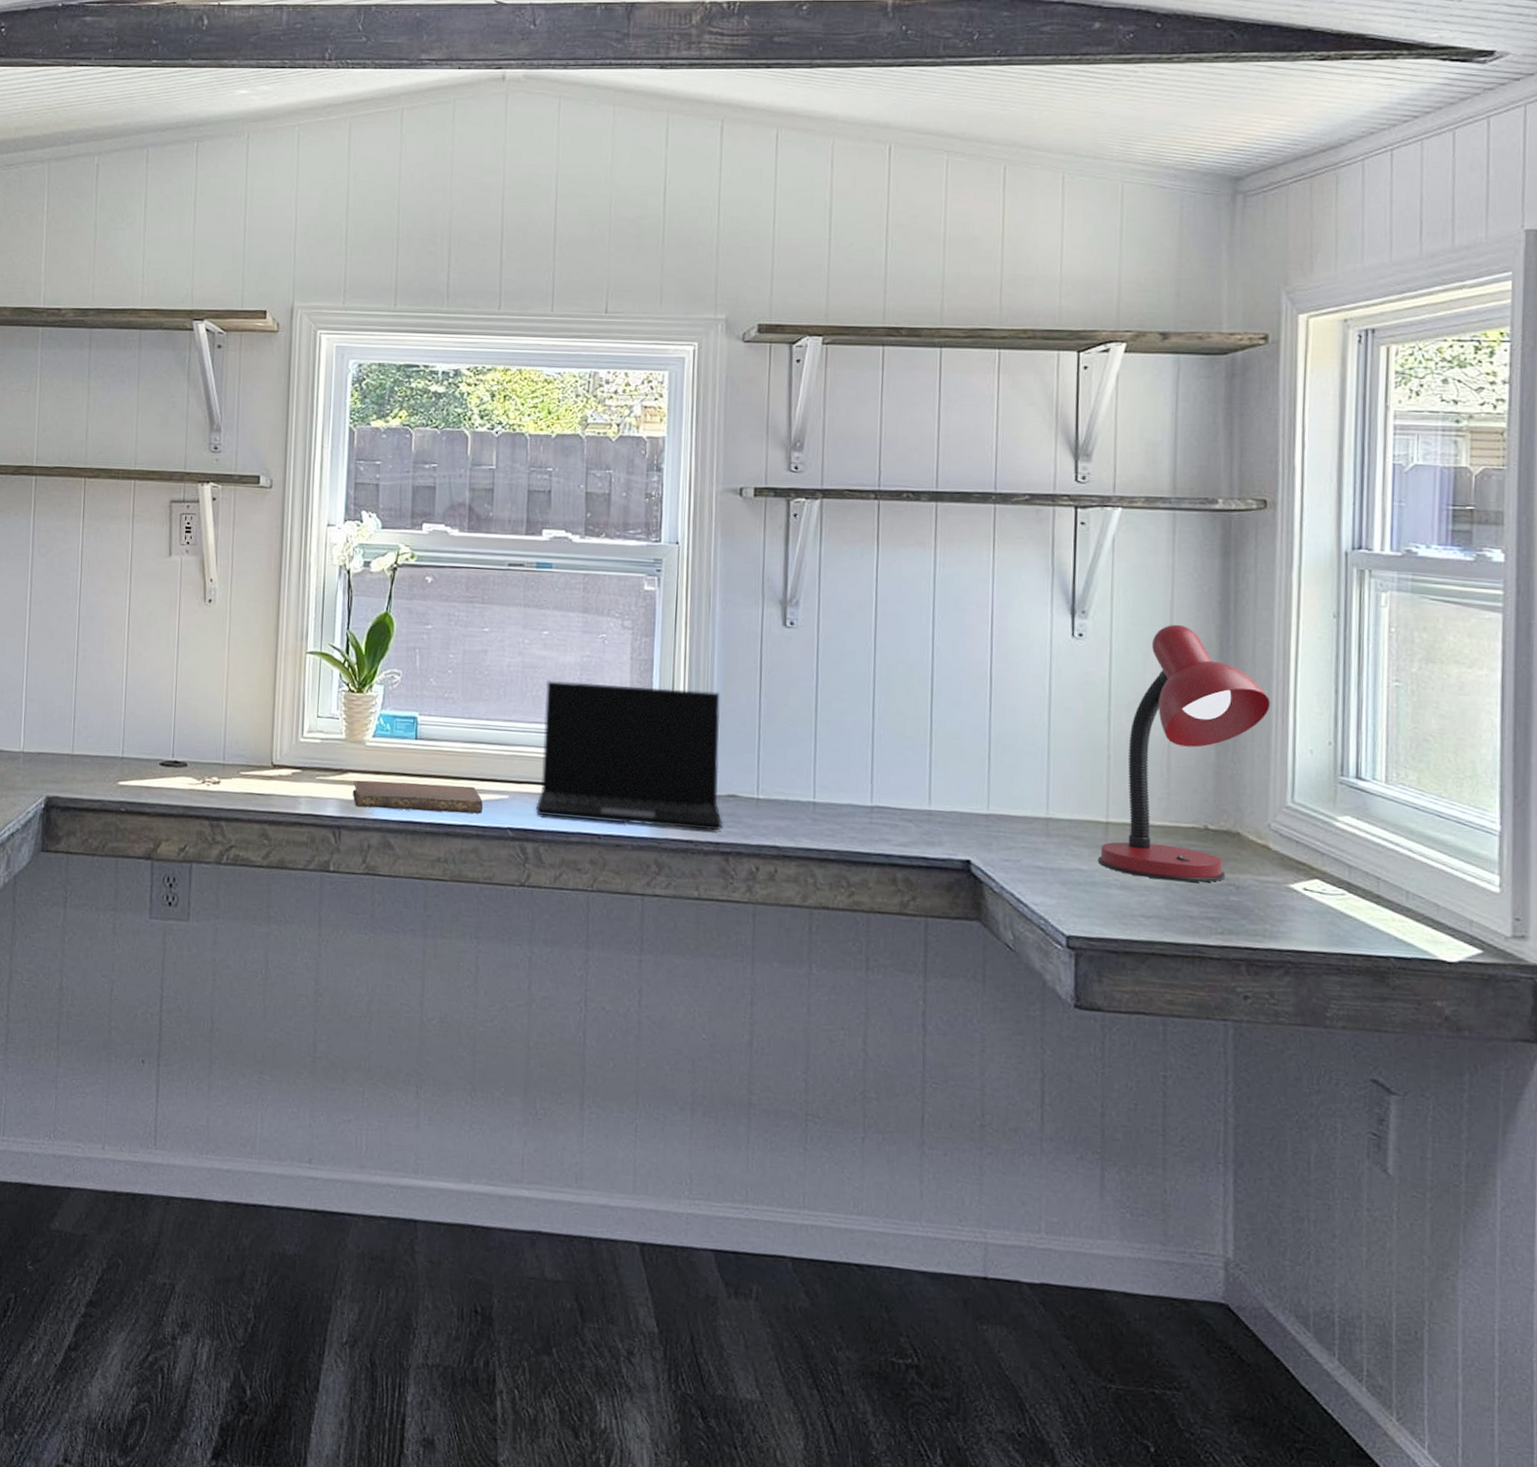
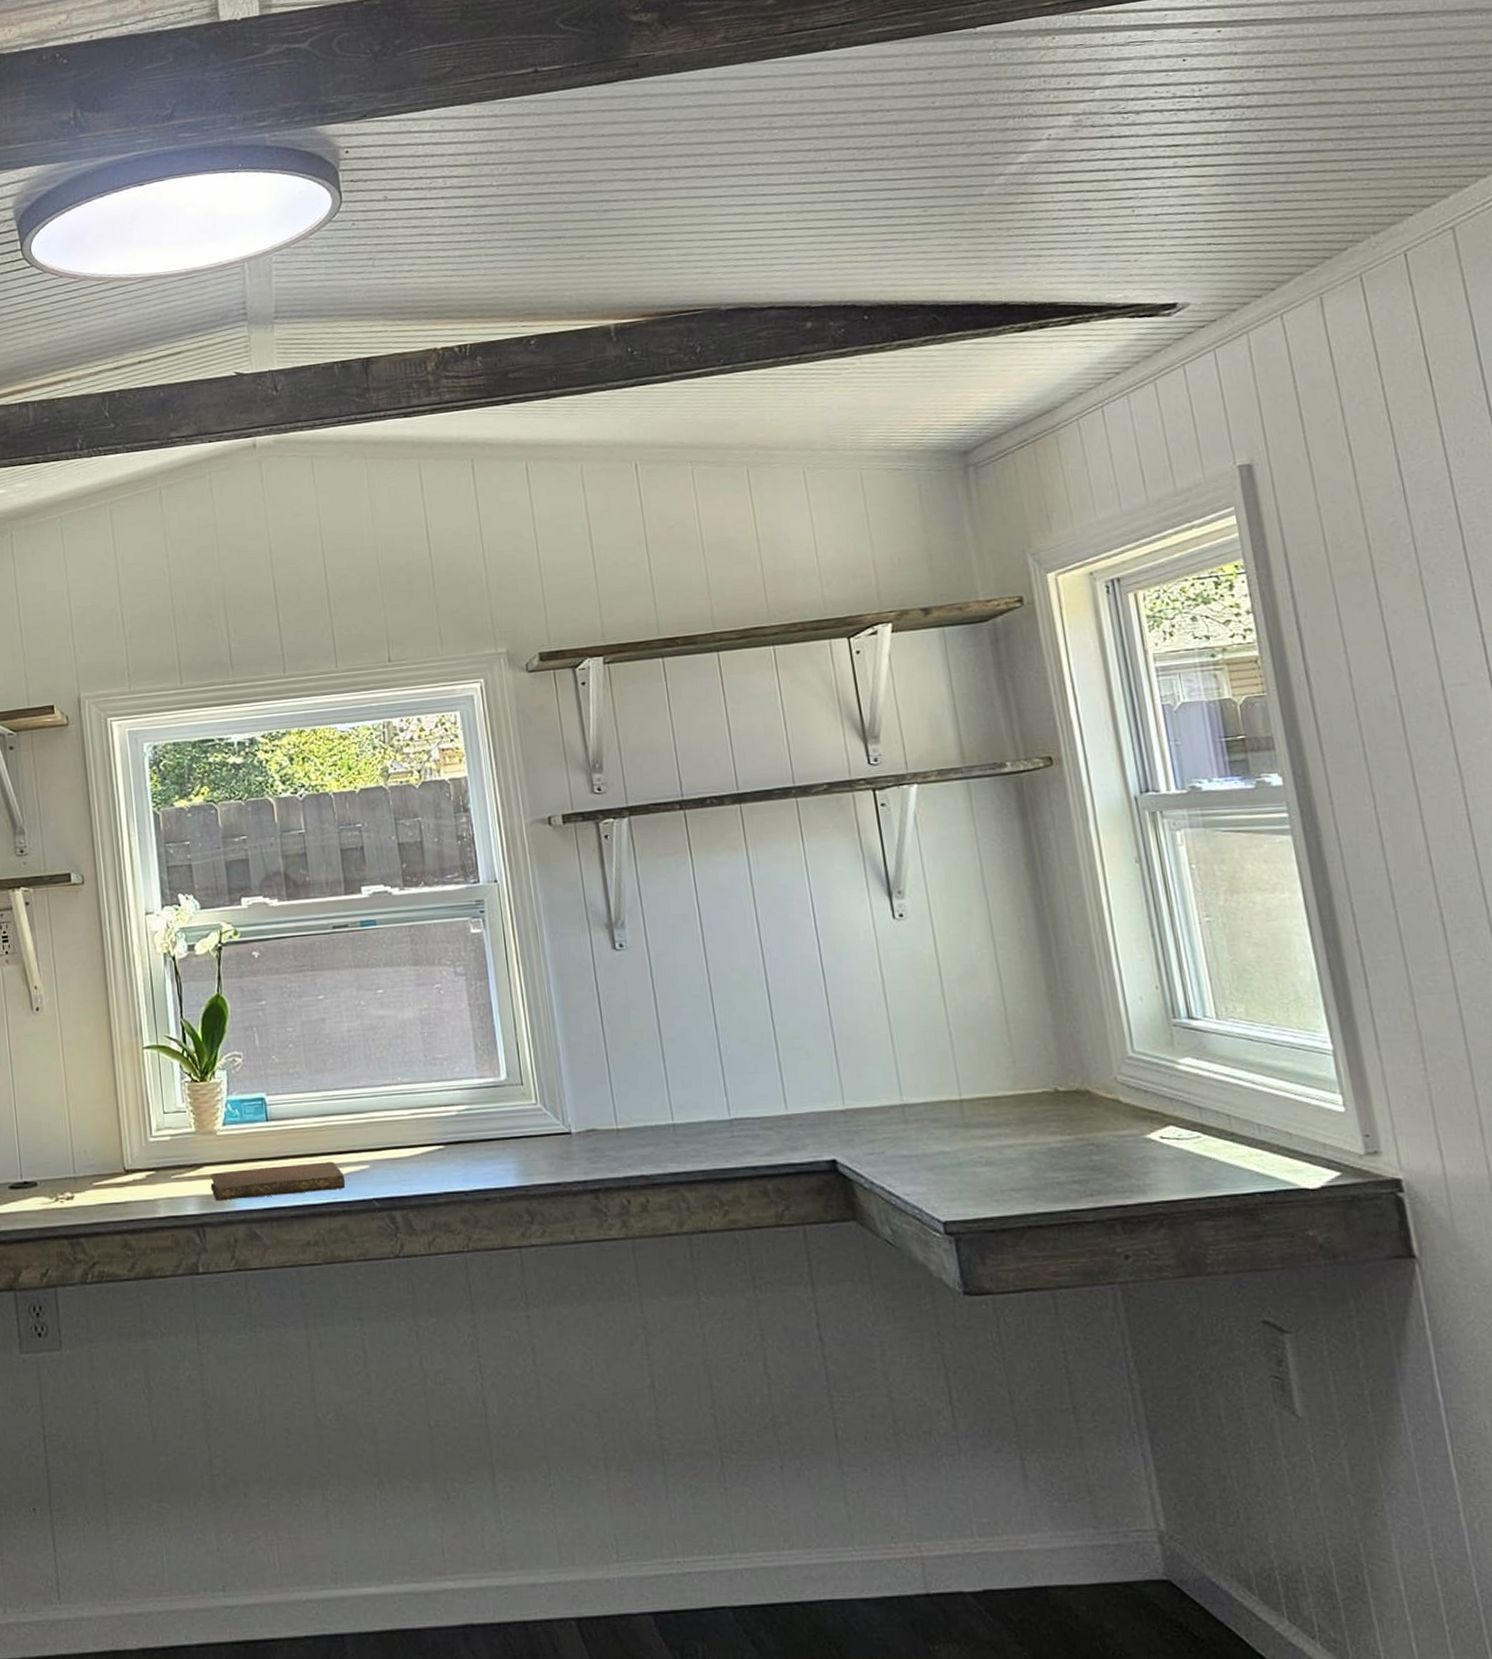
laptop: present [535,681,722,831] -> none [389,1026,587,1180]
desk lamp: present [1097,624,1271,883] -> none [958,891,1094,1150]

